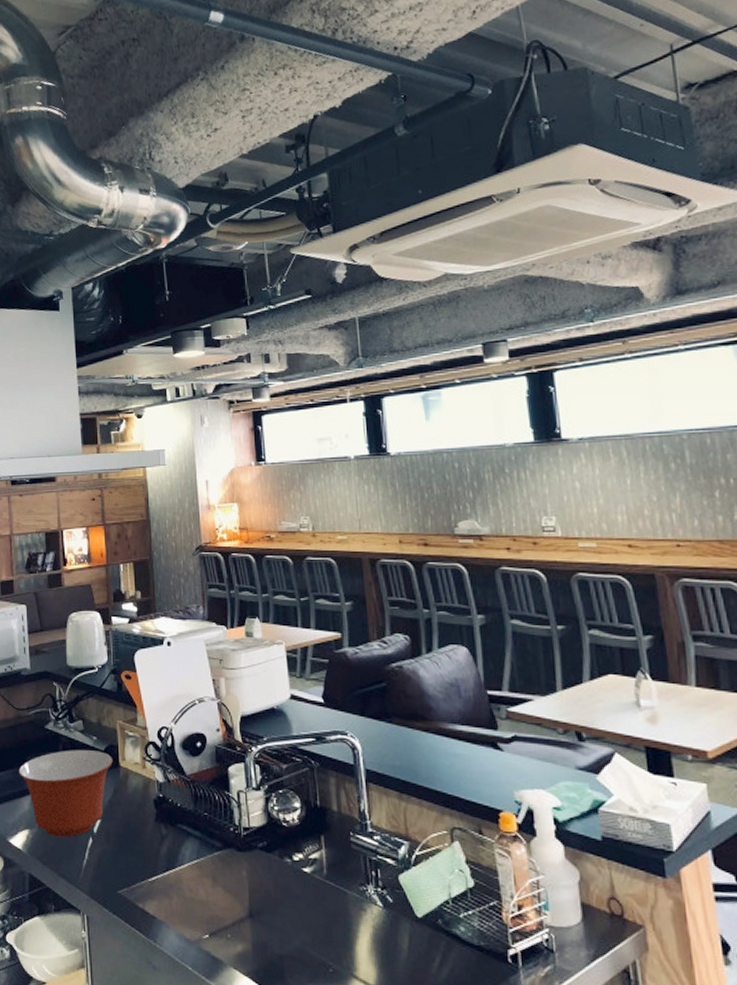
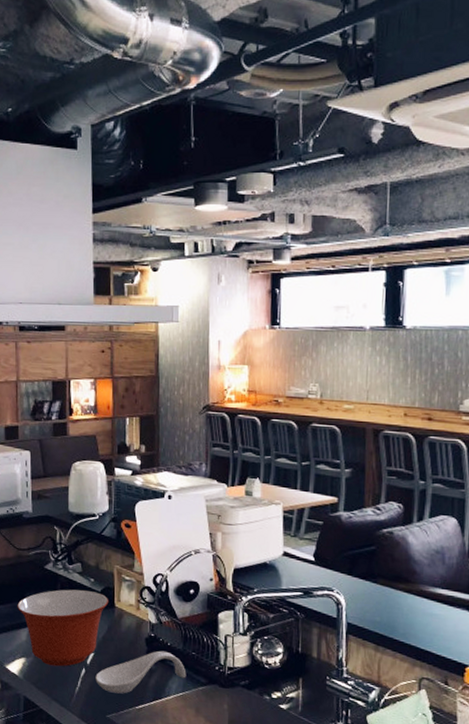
spoon rest: none [103,813,200,865] -> present [95,650,187,694]

